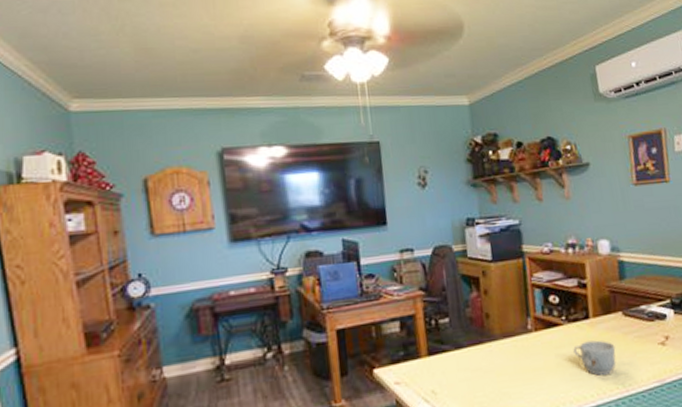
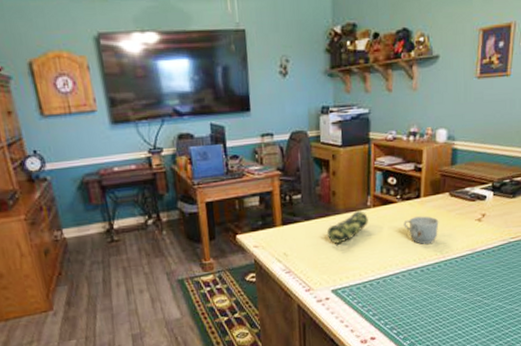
pencil case: none [483,336,531,378] -> present [327,211,368,244]

